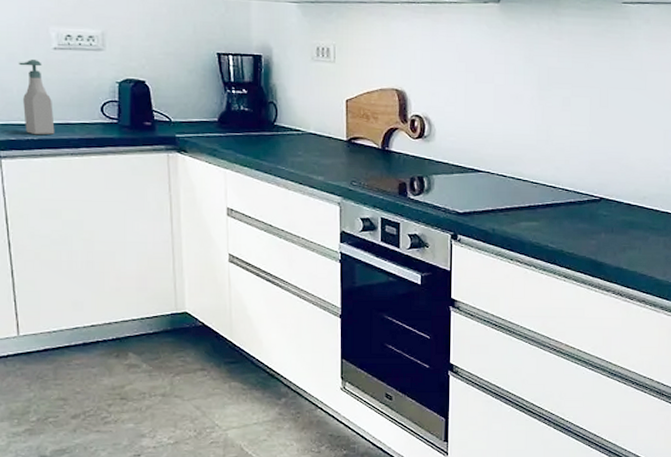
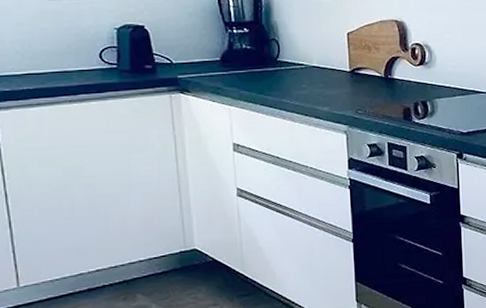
soap bottle: present [19,60,55,135] -> none [12,11,52,85]

